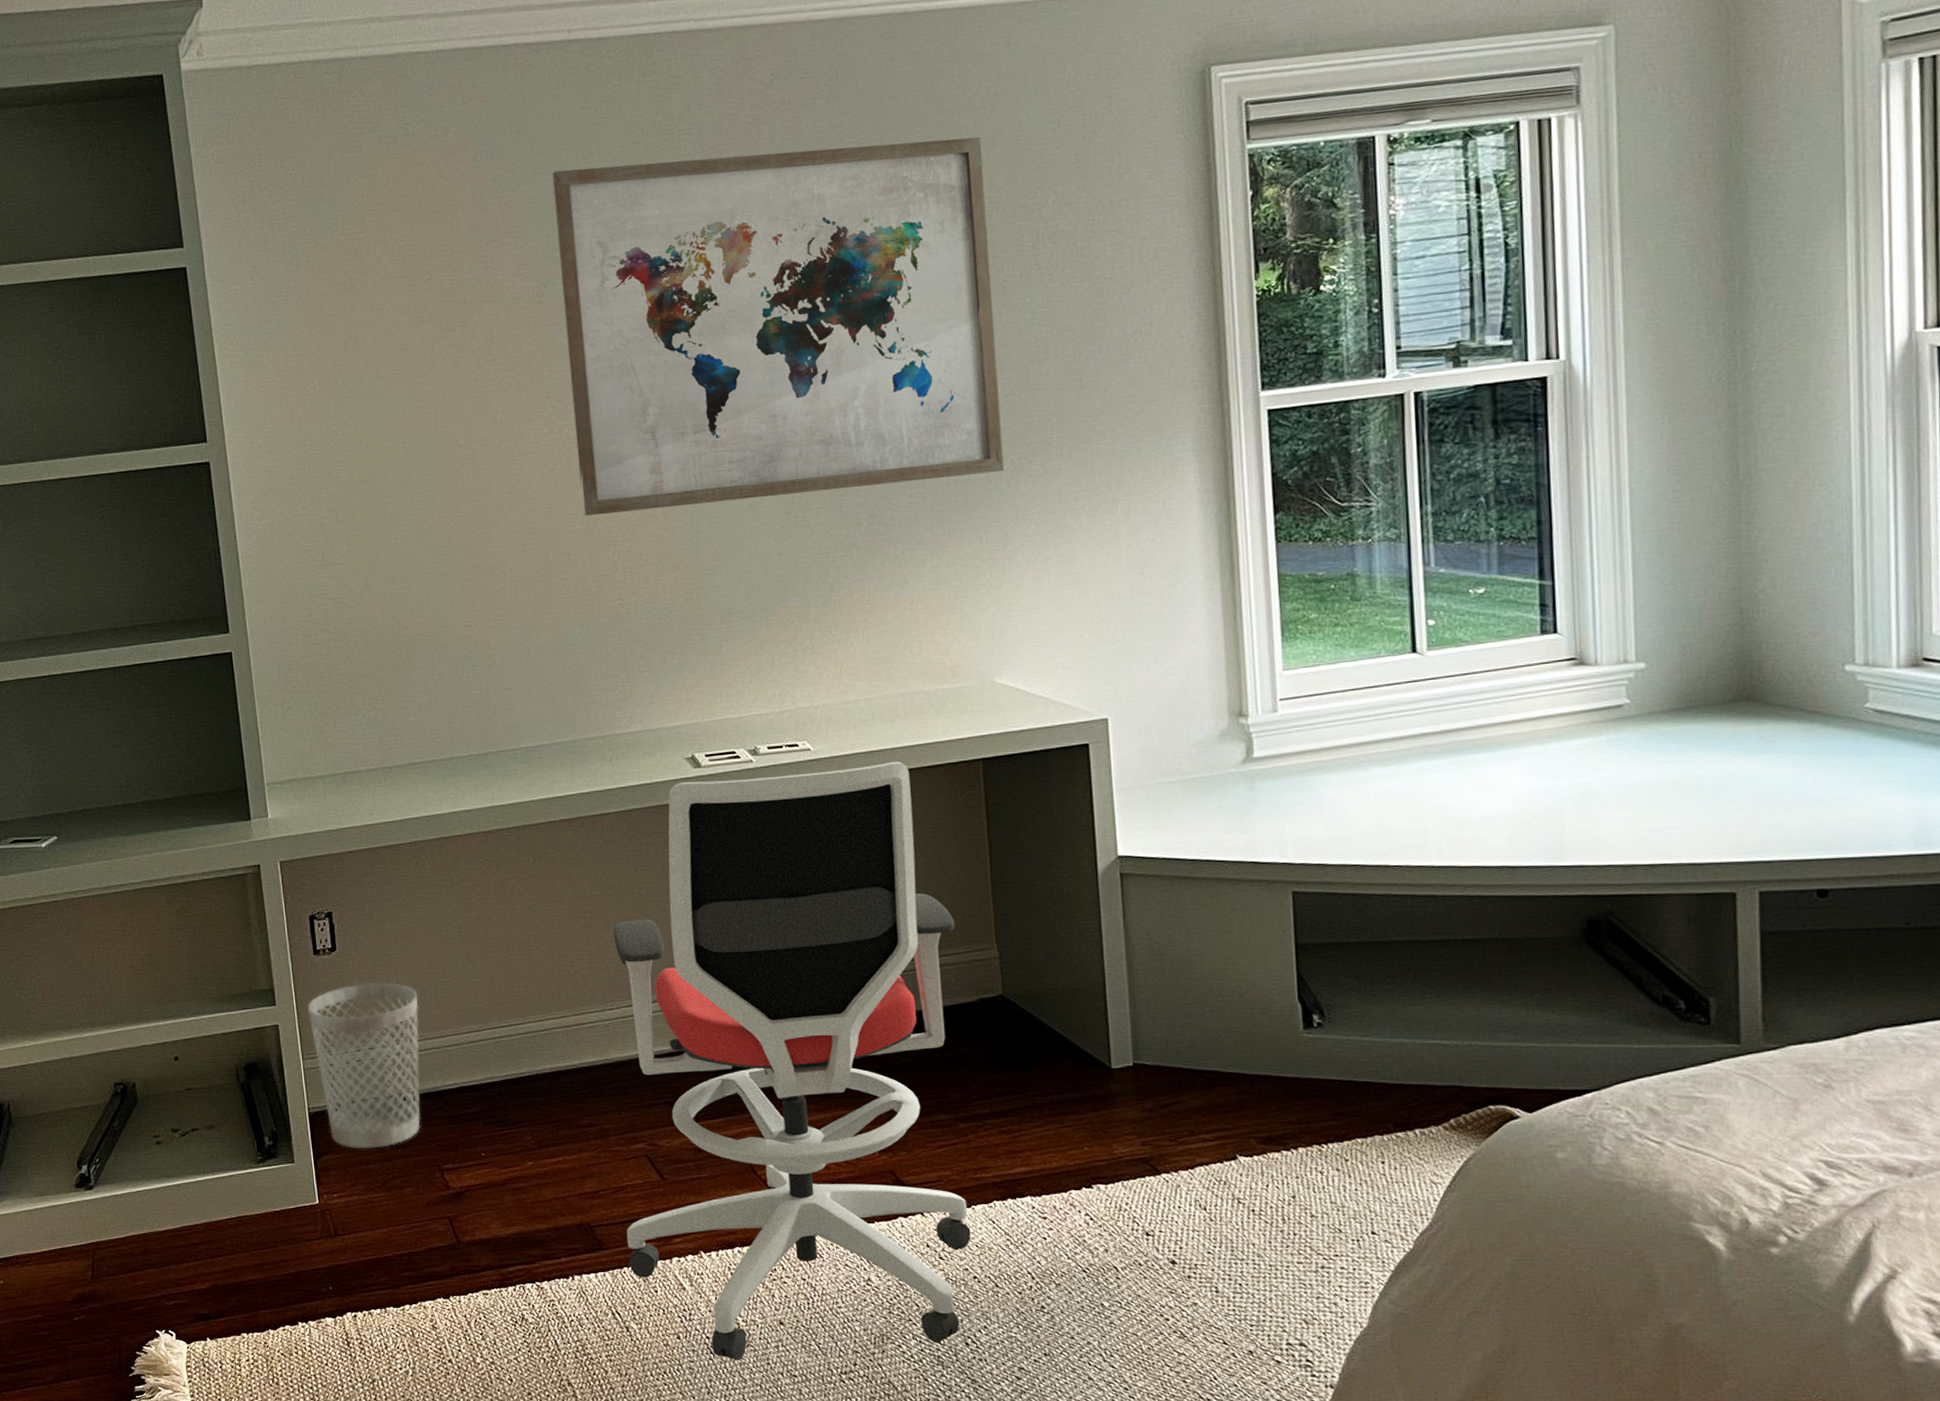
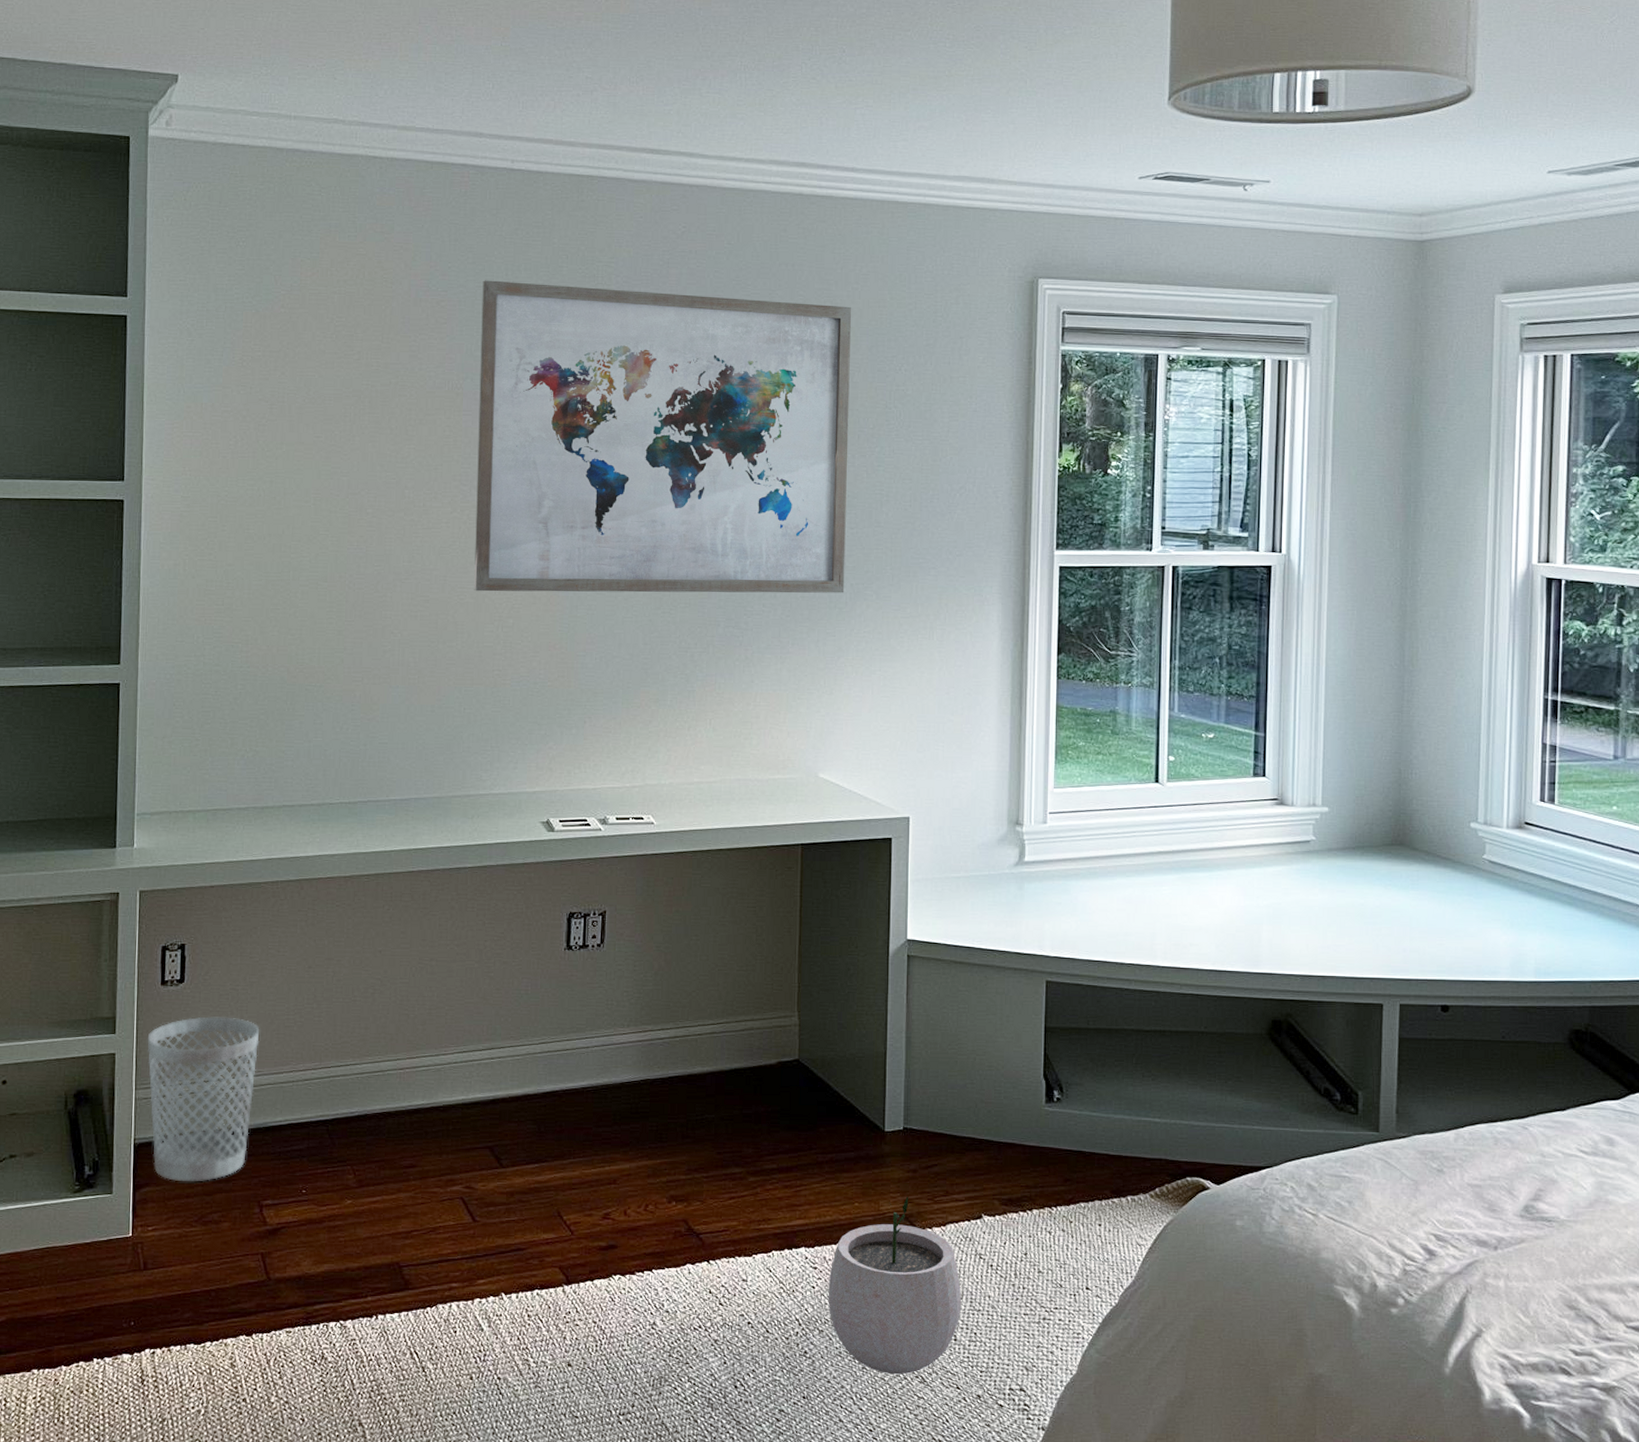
office chair: present [613,762,971,1360] -> none [432,841,764,1401]
plant pot: none [1061,1138,1221,1330] -> present [828,1196,962,1375]

